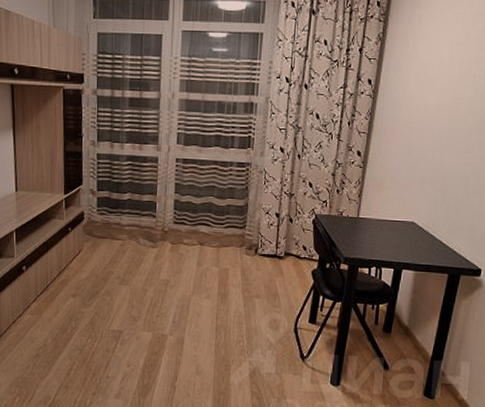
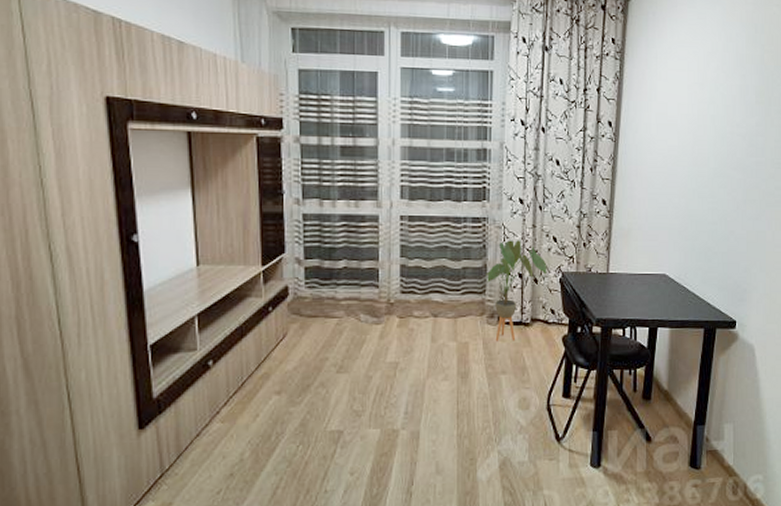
house plant: none [246,183,302,271] -> present [485,240,547,342]

